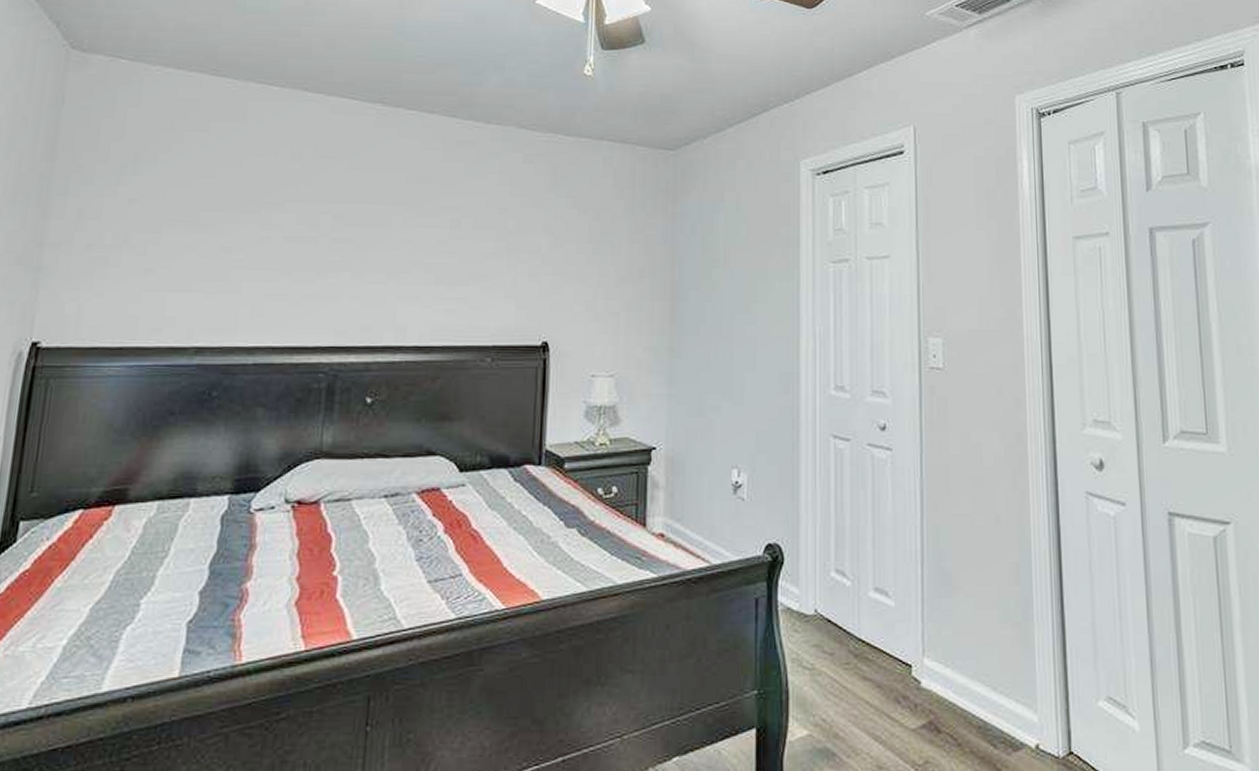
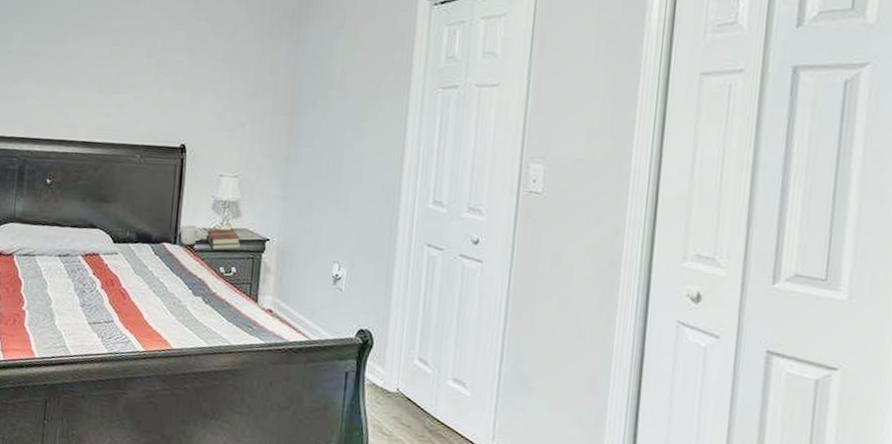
mug: none [545,440,574,466] -> present [180,225,202,246]
books: none [578,439,622,467] -> present [206,228,241,250]

